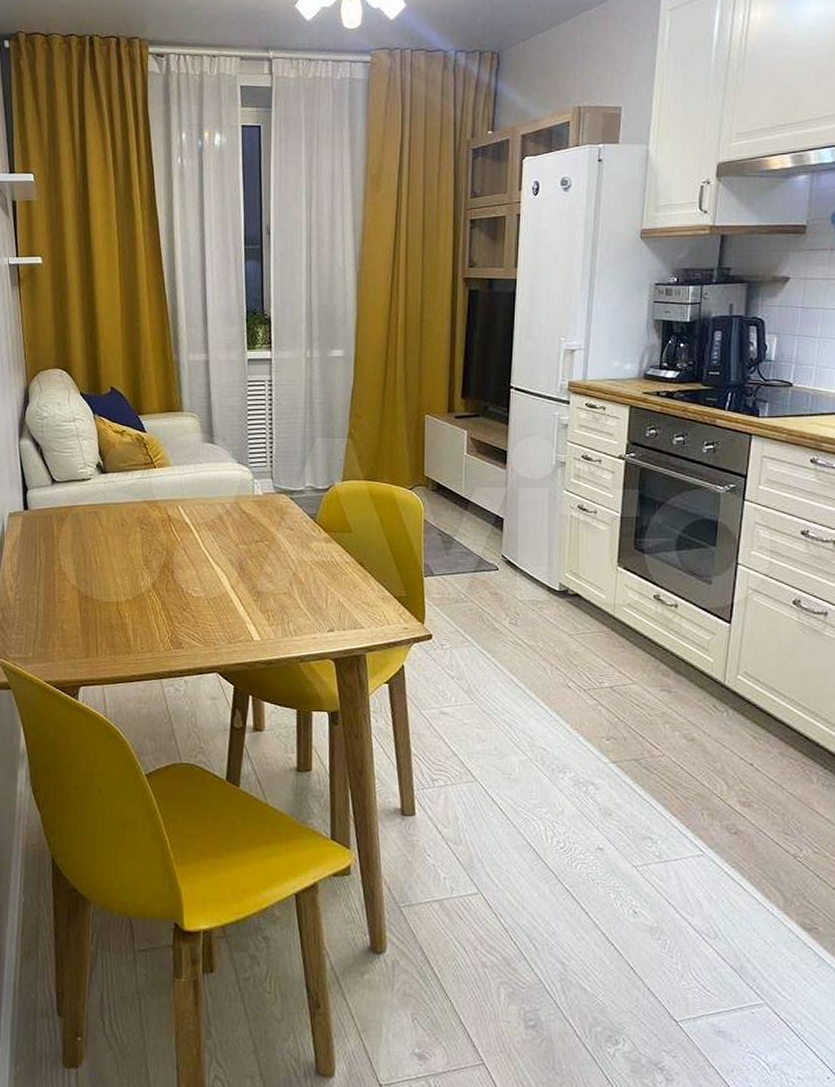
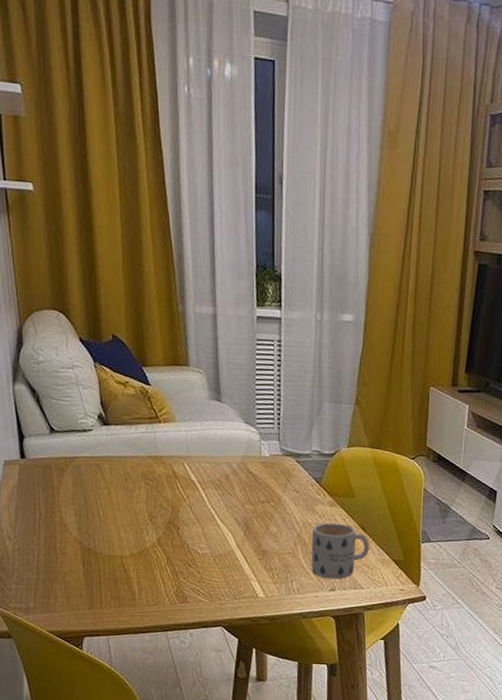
mug: none [307,559,369,619] -> present [311,522,370,579]

